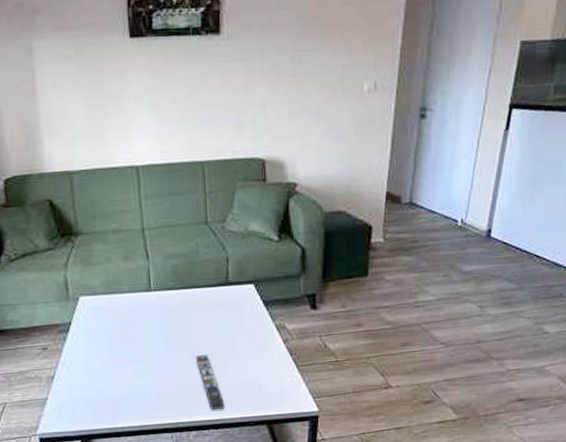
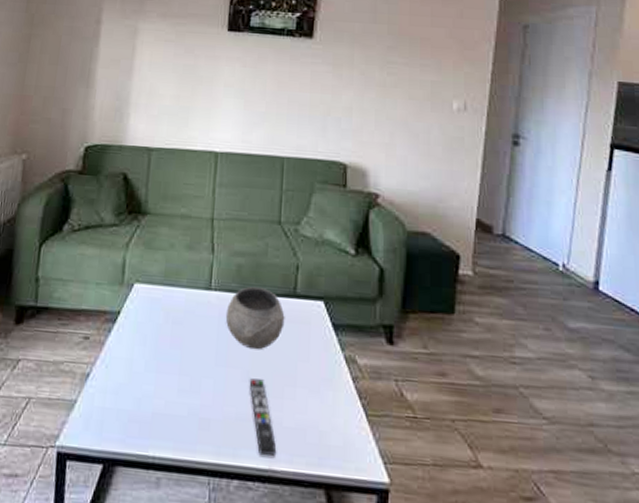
bowl: none [167,282,221,333] -> present [225,287,285,350]

